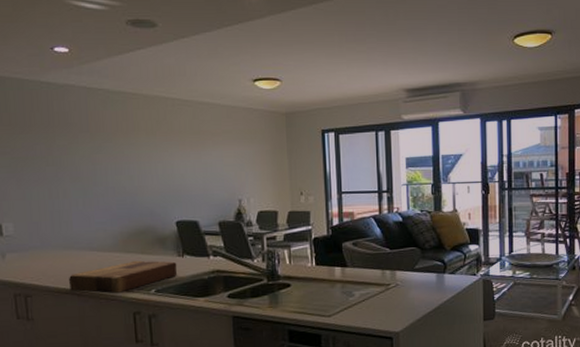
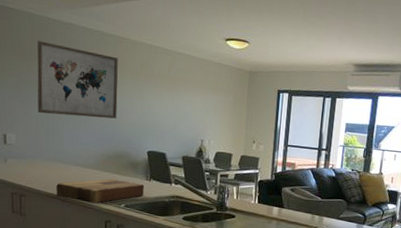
wall art: none [31,109,135,194] -> present [37,41,118,119]

